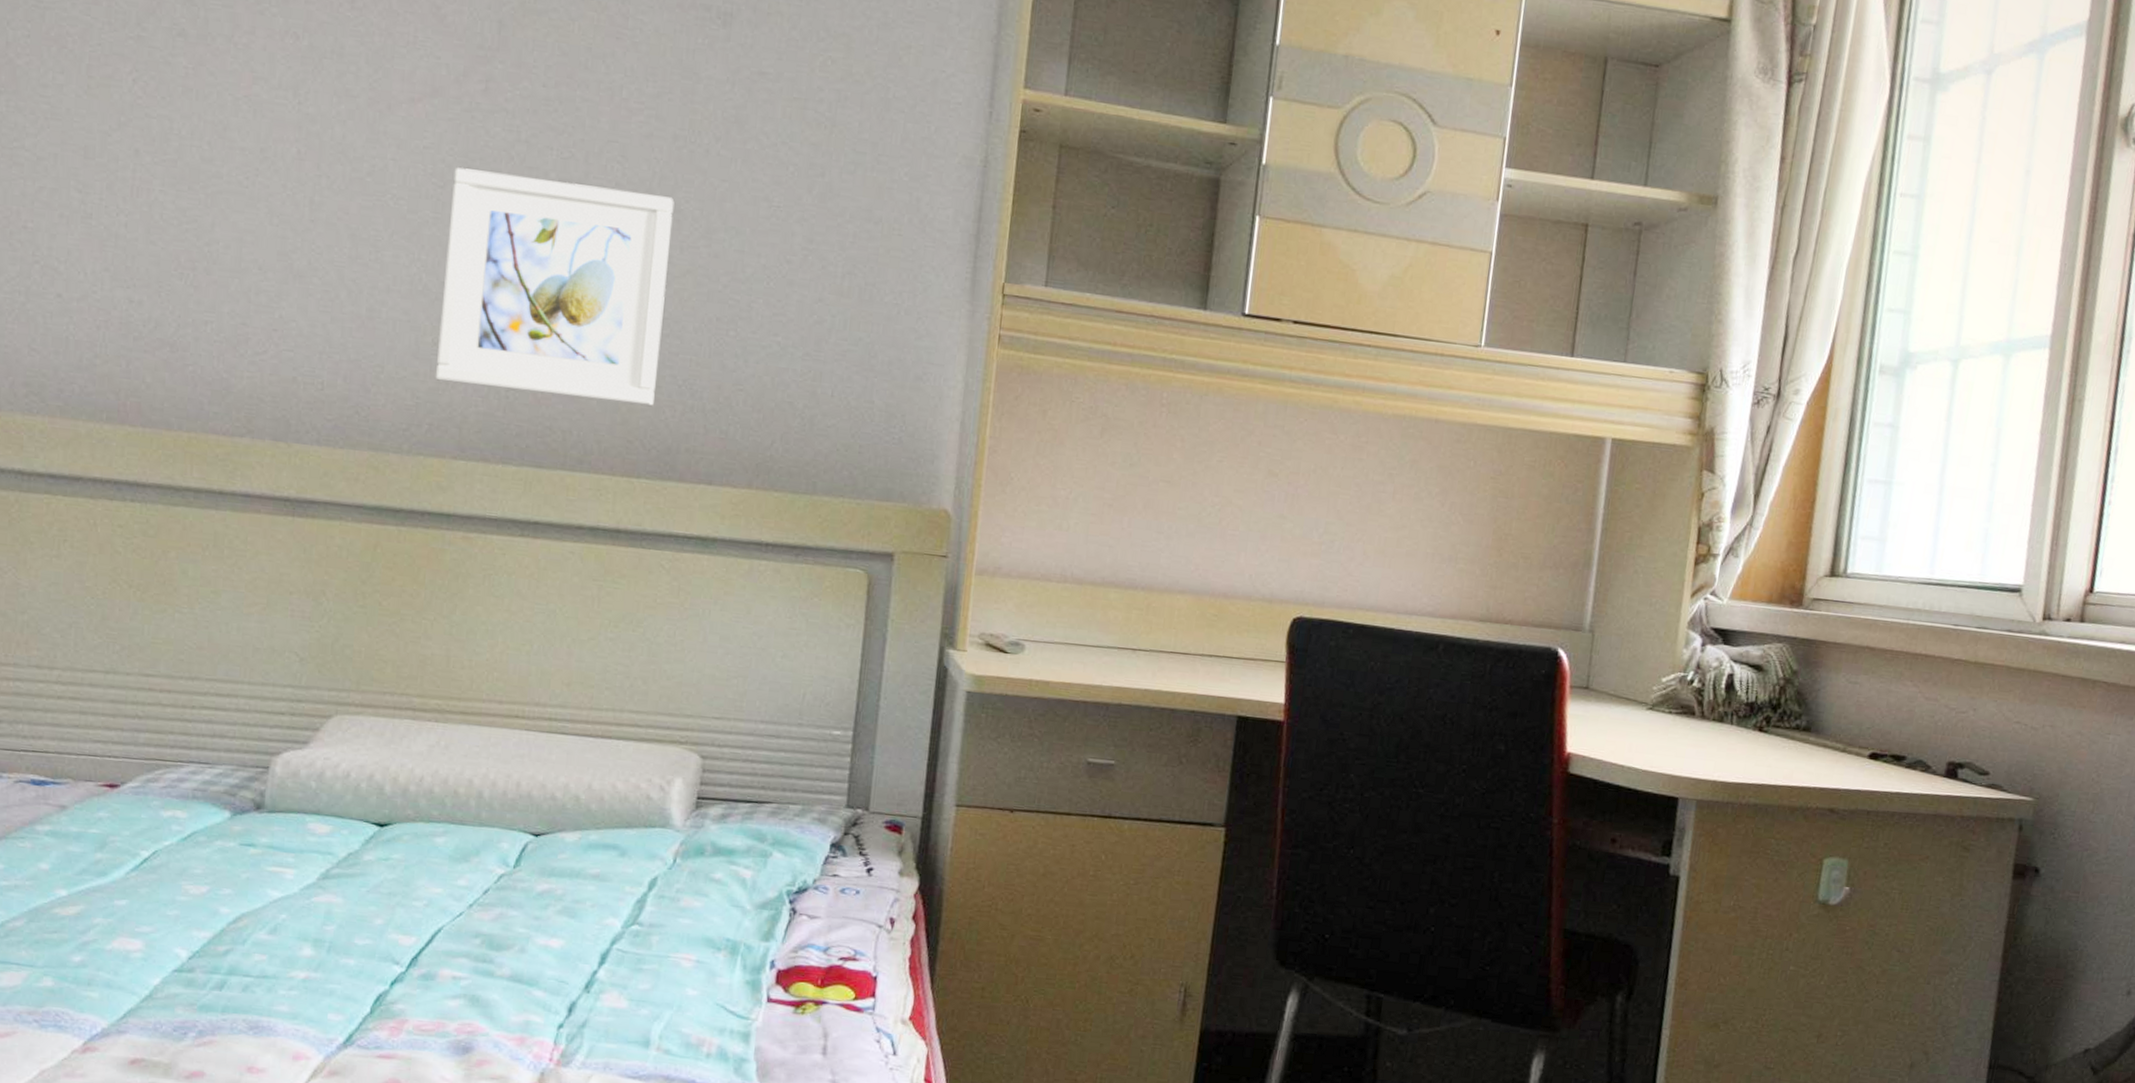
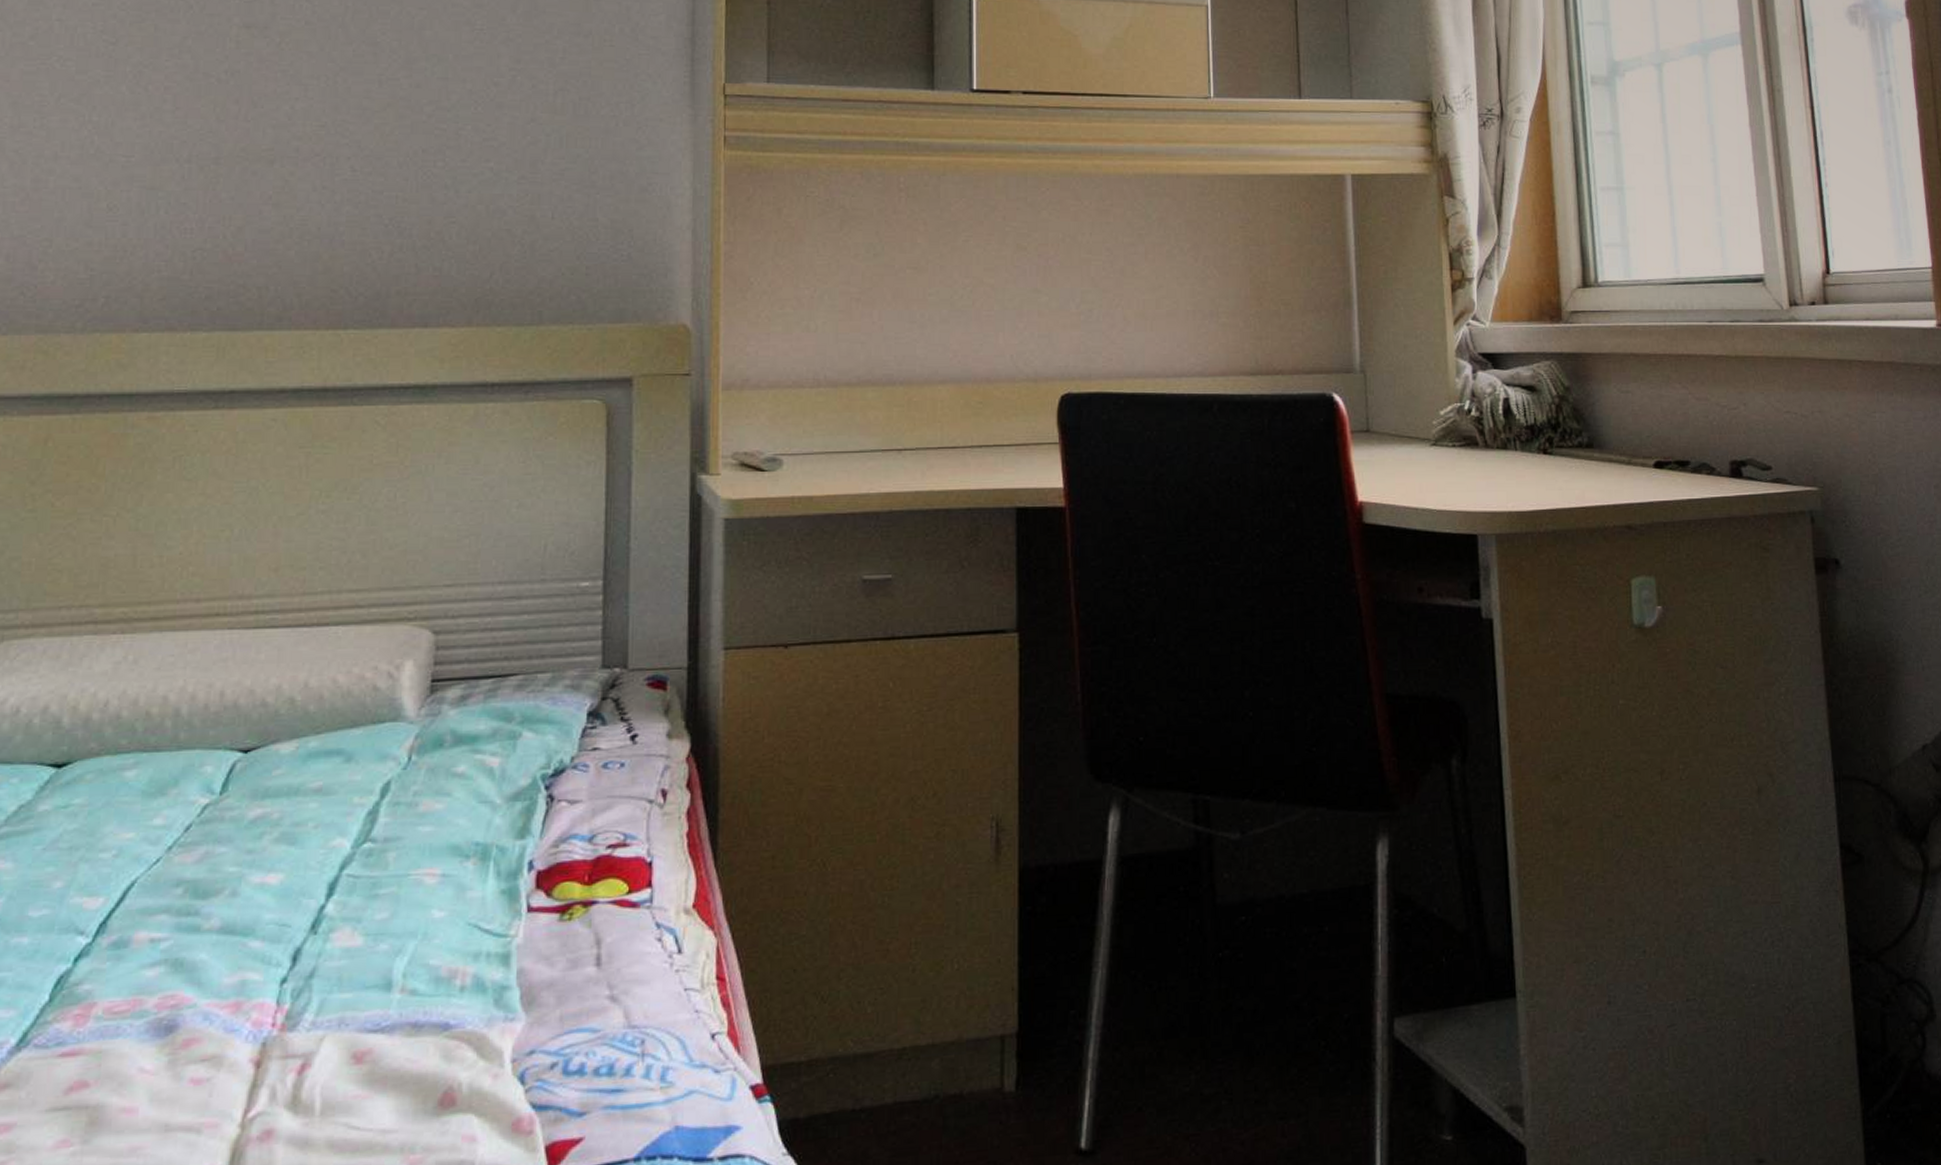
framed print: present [435,167,674,406] -> none [111,22,370,250]

